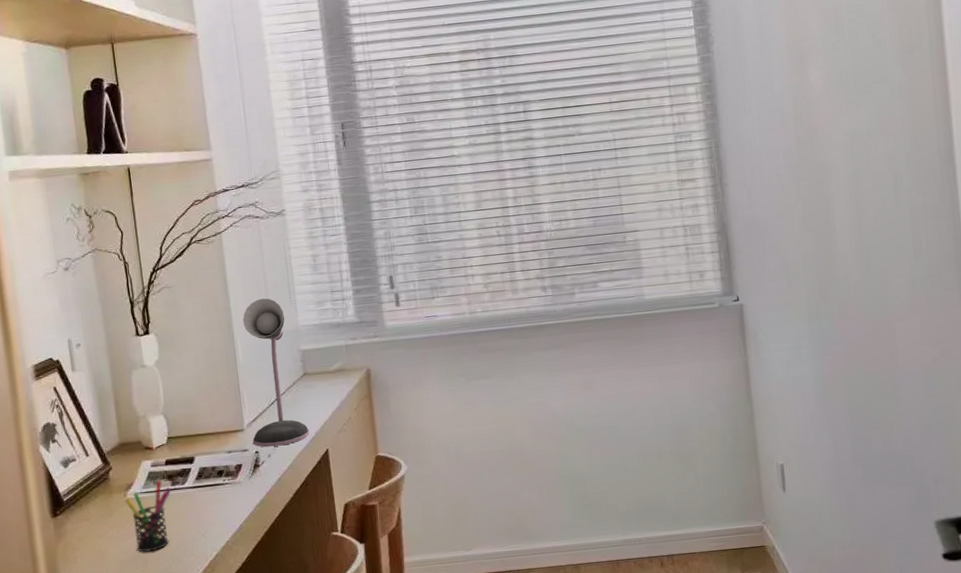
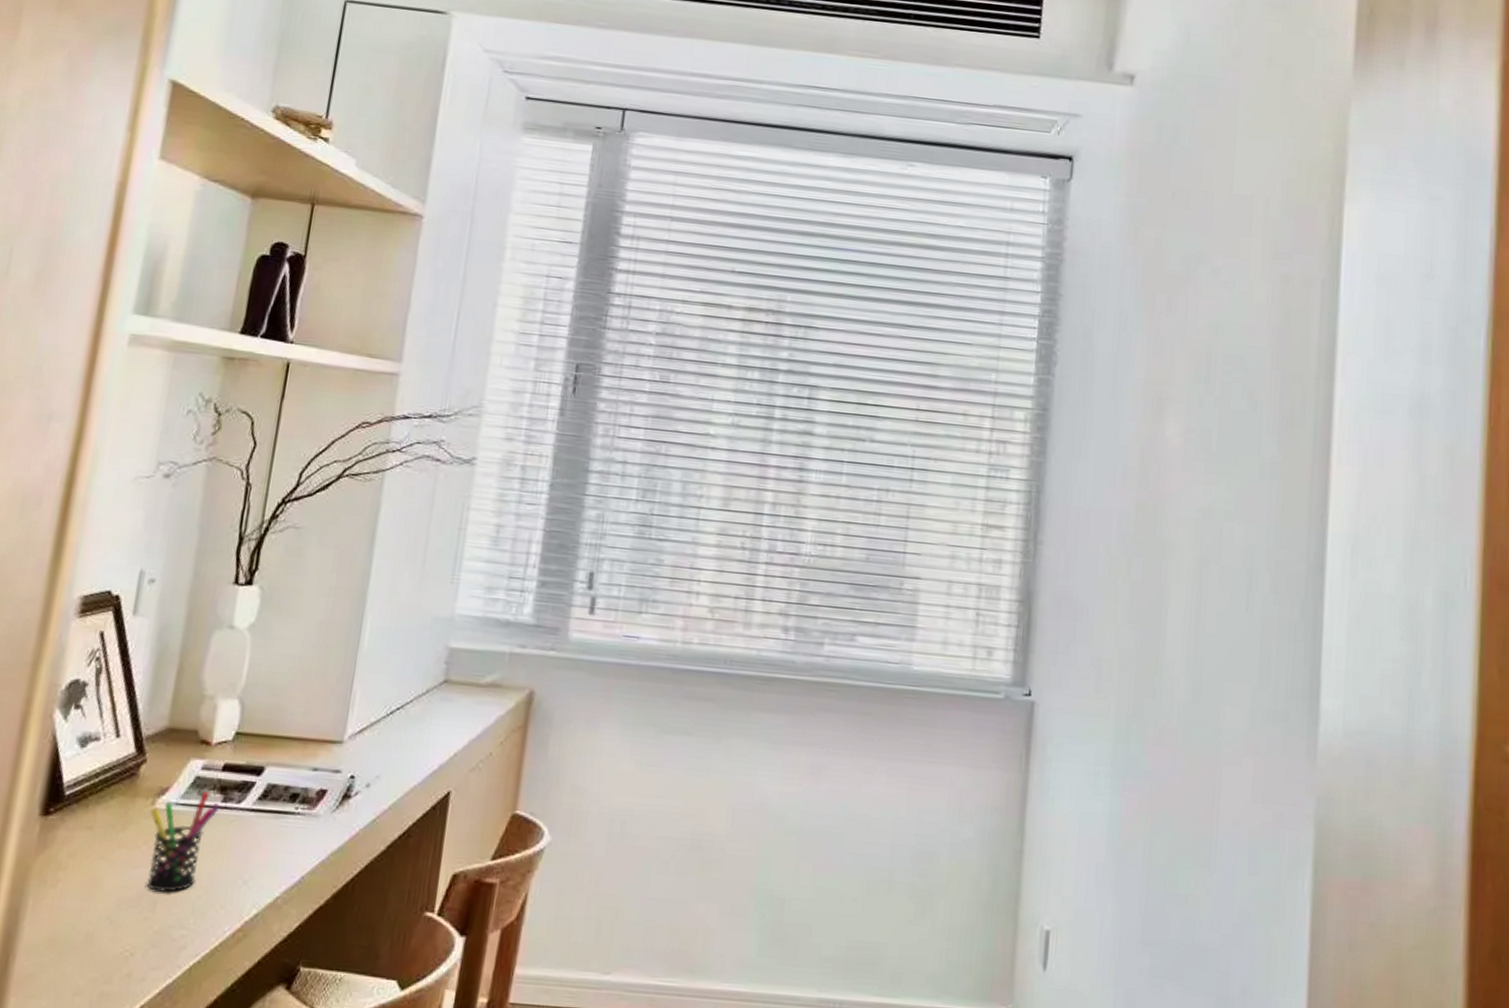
desk lamp: present [242,298,310,447] -> none [350,567,440,775]

